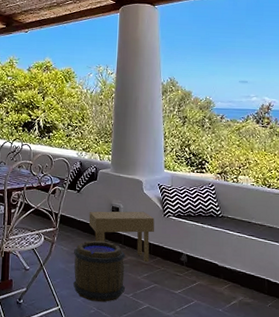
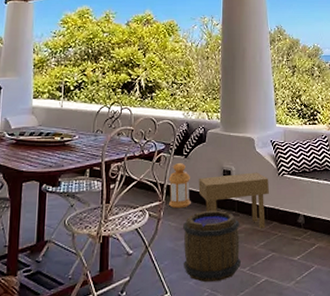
lantern: none [62,196,83,236] -> present [168,163,191,209]

